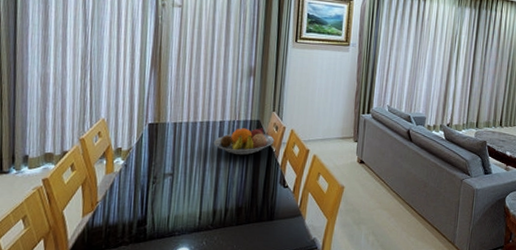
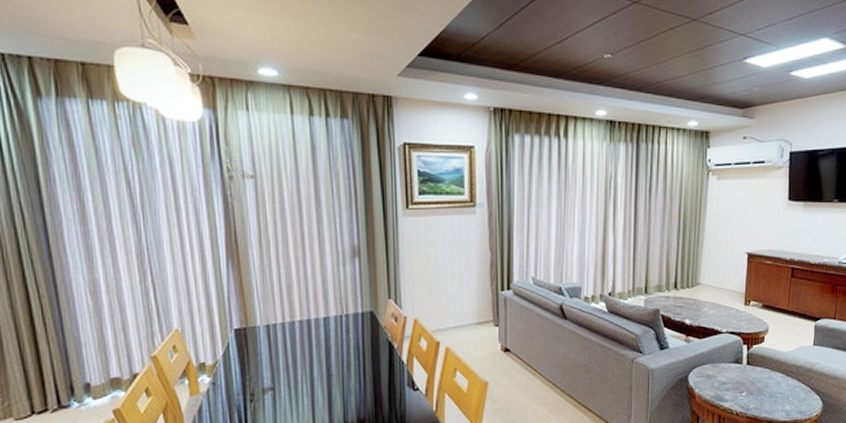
fruit bowl: present [214,127,275,156] -> none [320,320,395,357]

